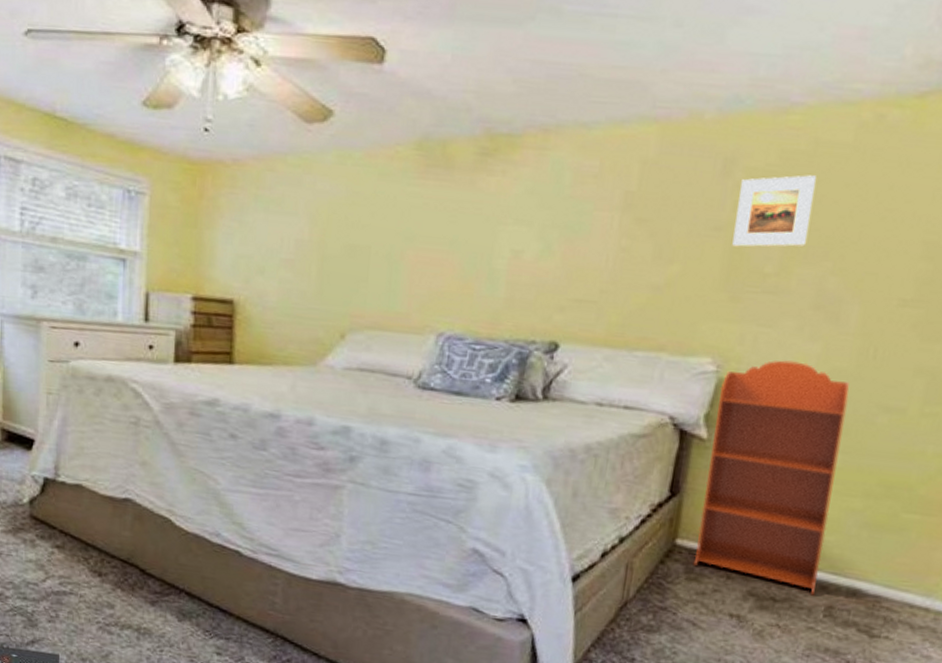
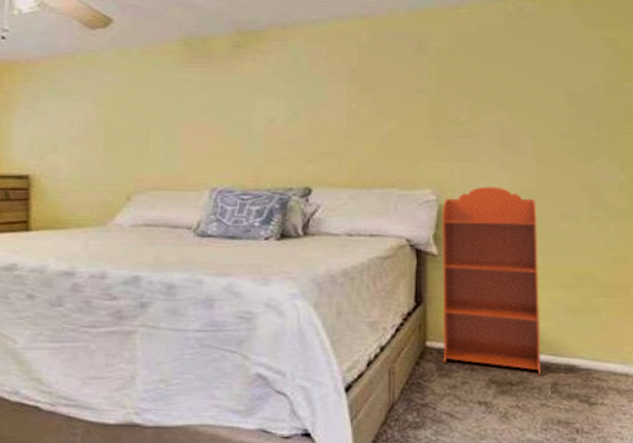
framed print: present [732,175,816,247] -> none [433,50,486,104]

